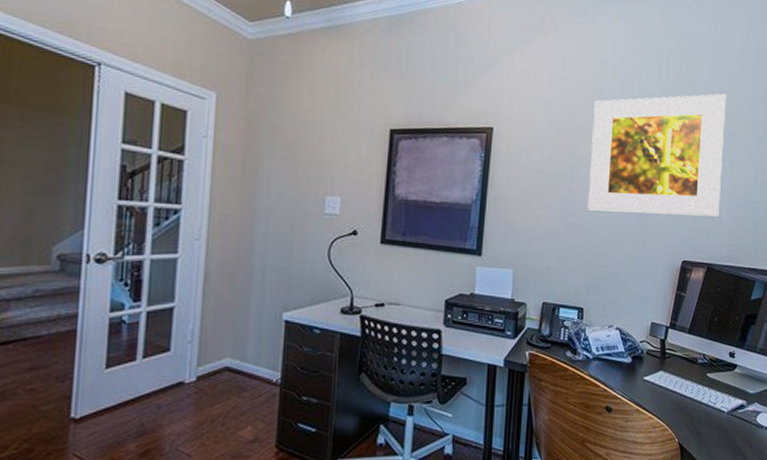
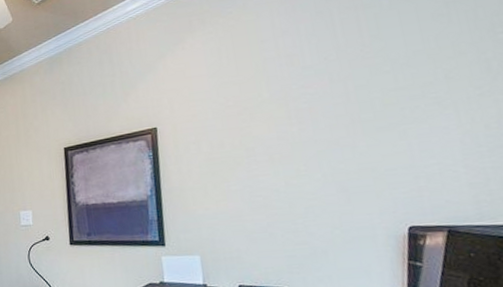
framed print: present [588,93,726,217] -> none [260,35,452,188]

